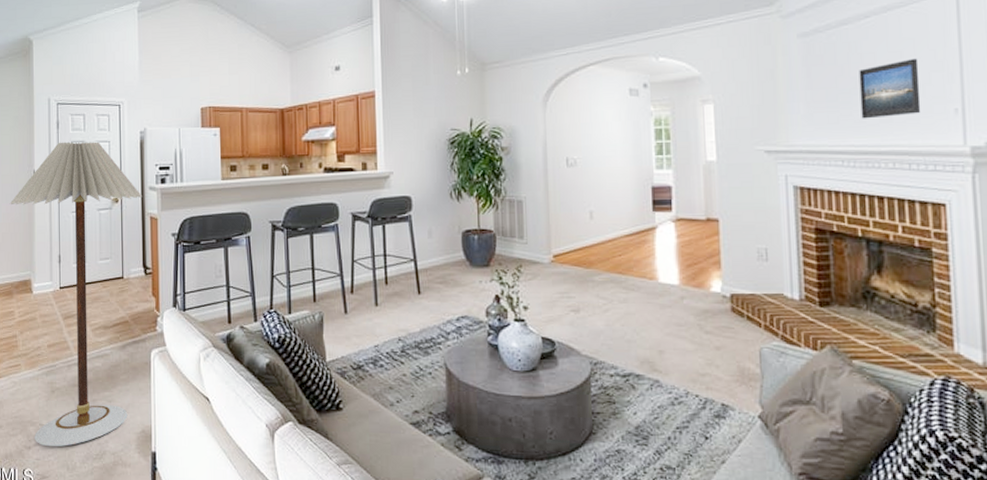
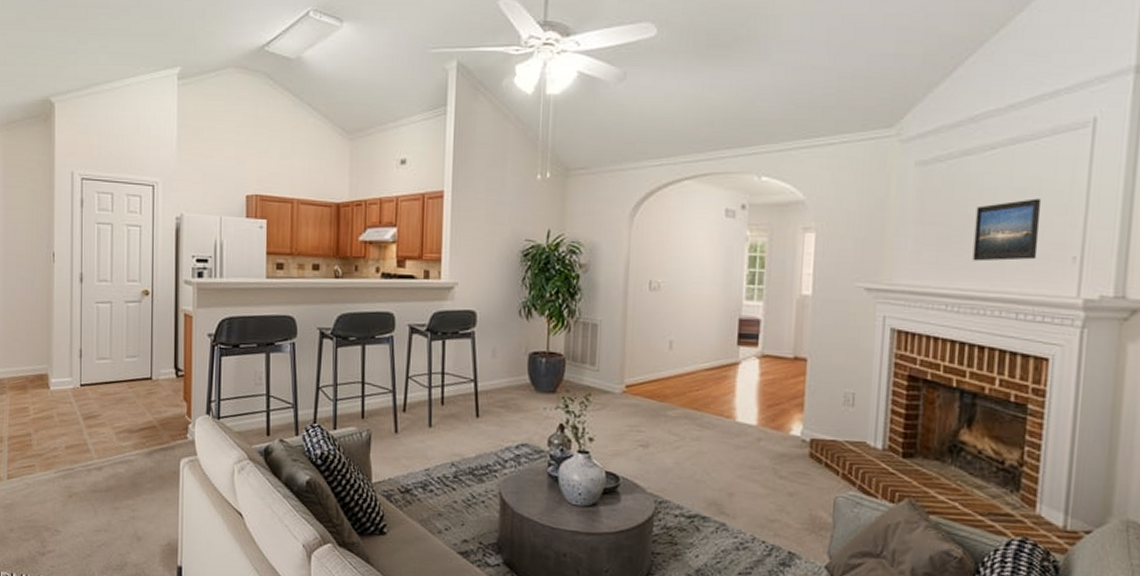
floor lamp: present [9,141,143,447] -> none [24,222,177,555]

